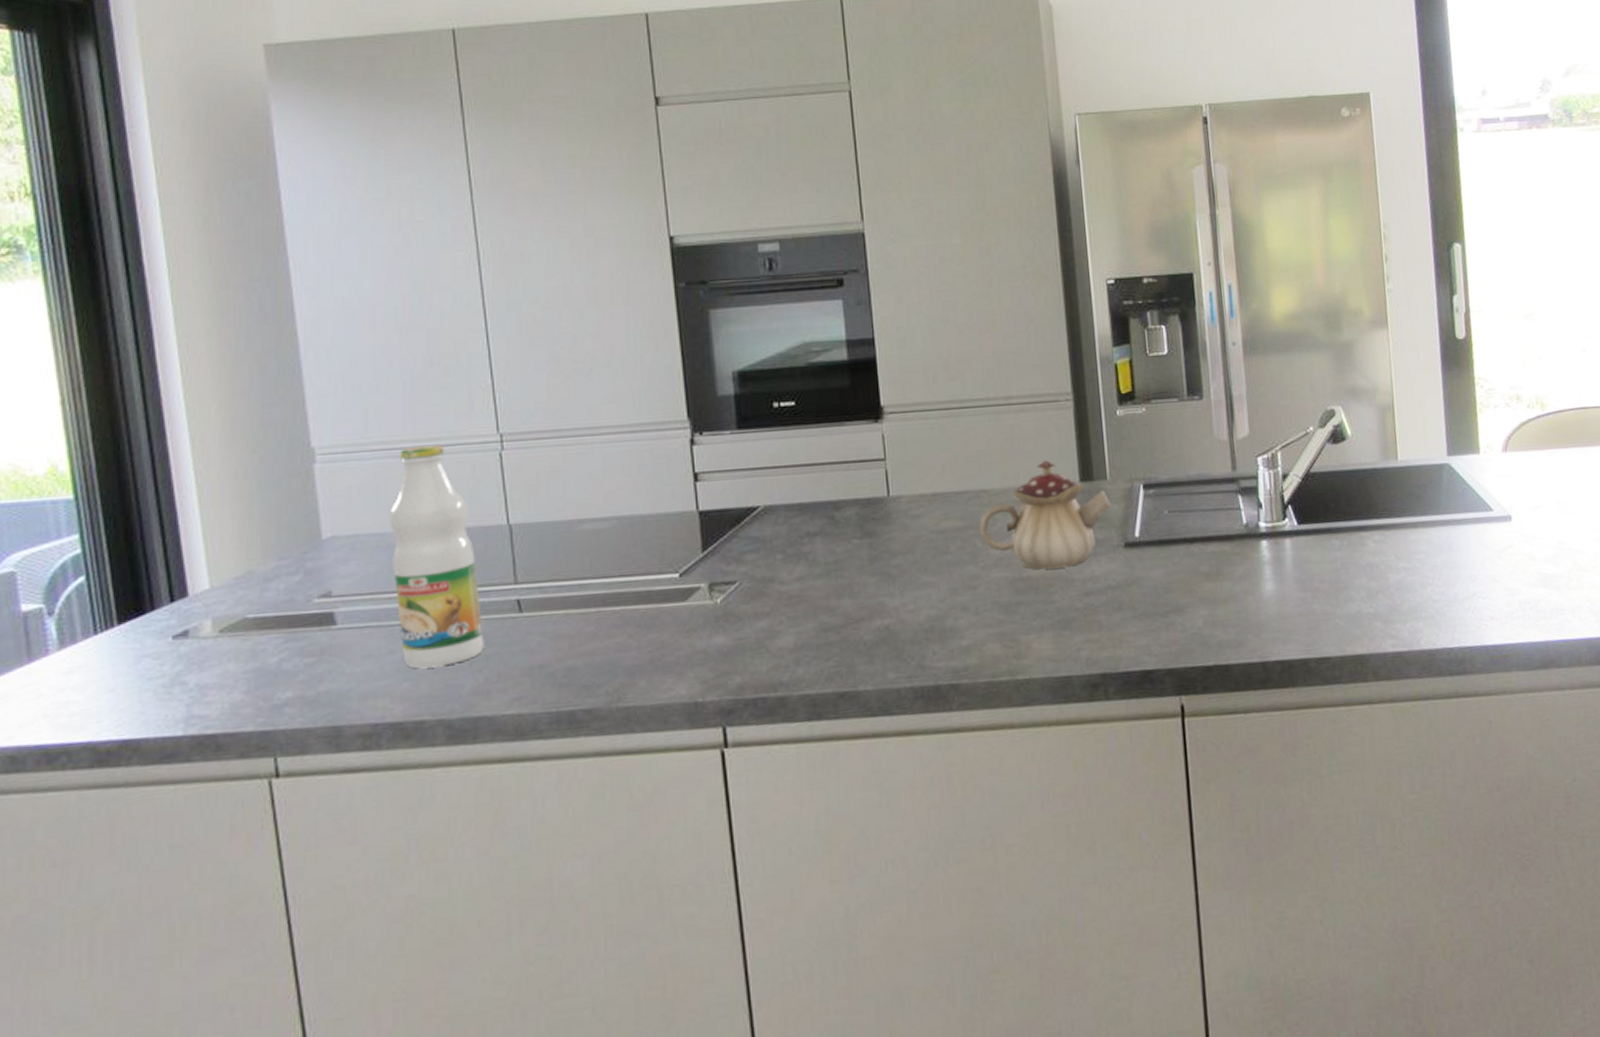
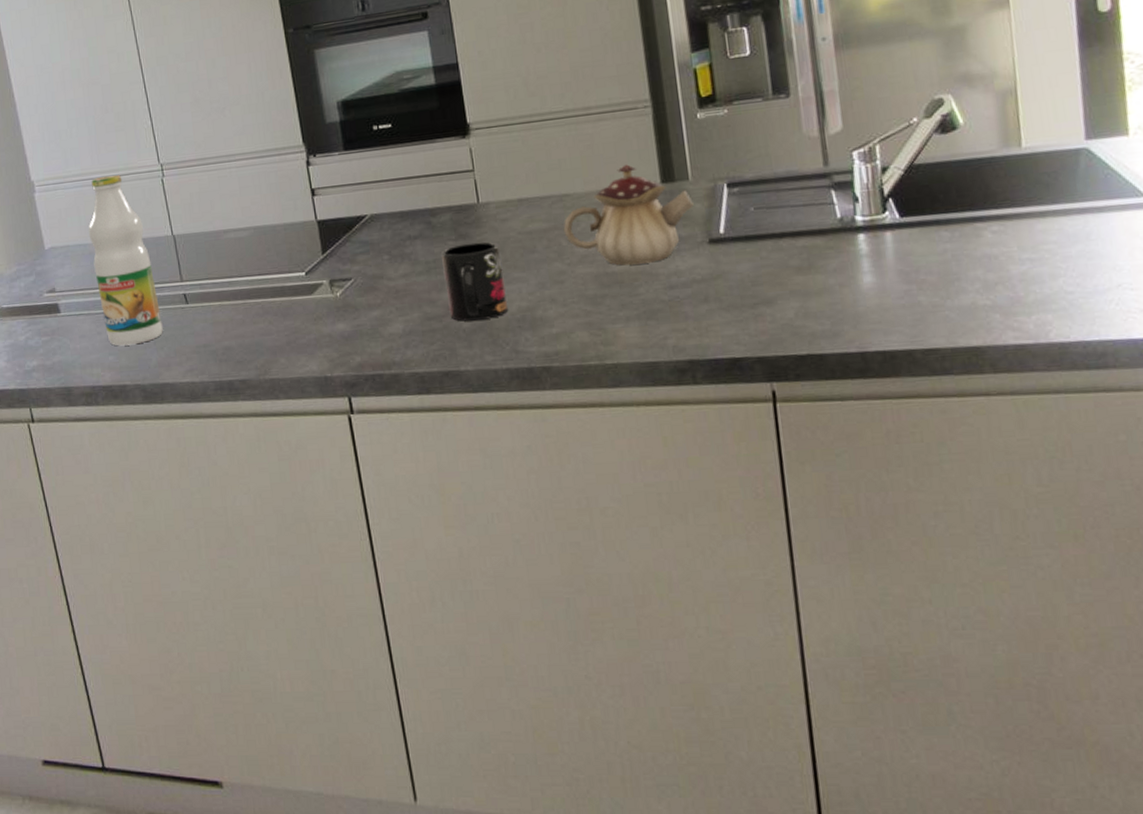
mug: none [844,540,916,633] -> present [441,241,509,322]

